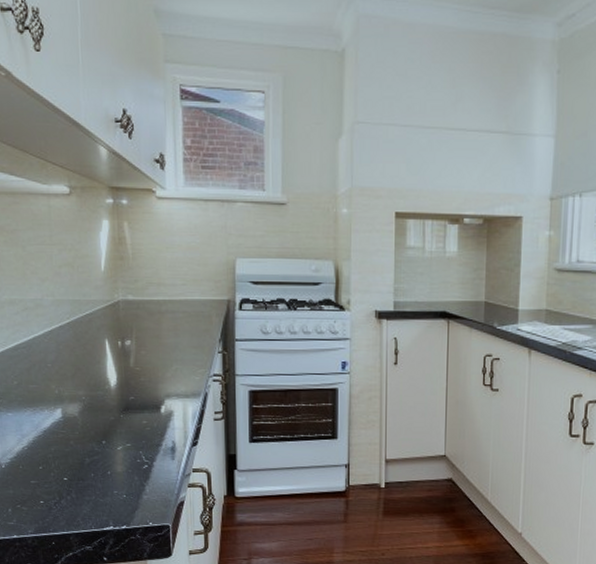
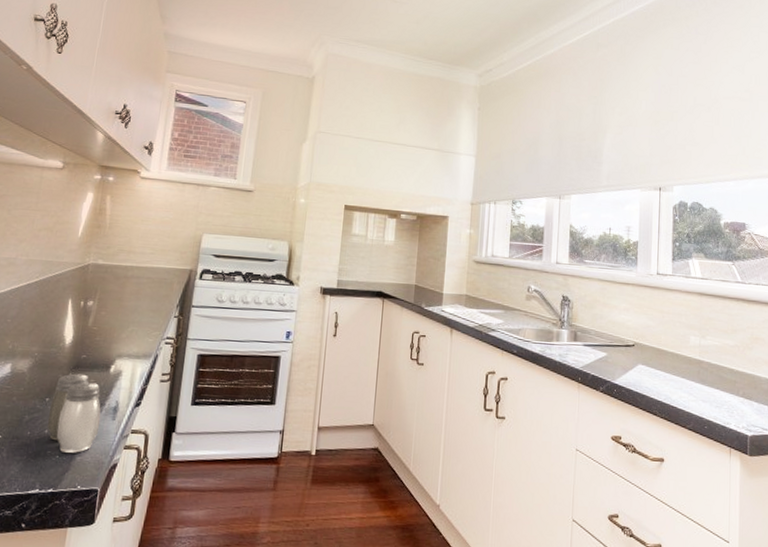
salt and pepper shaker: none [107,415,161,492] -> present [47,373,101,453]

